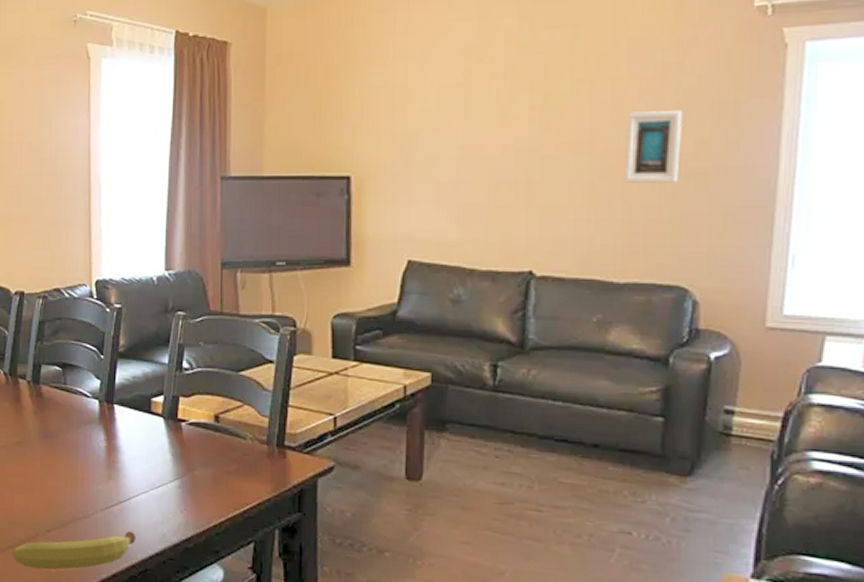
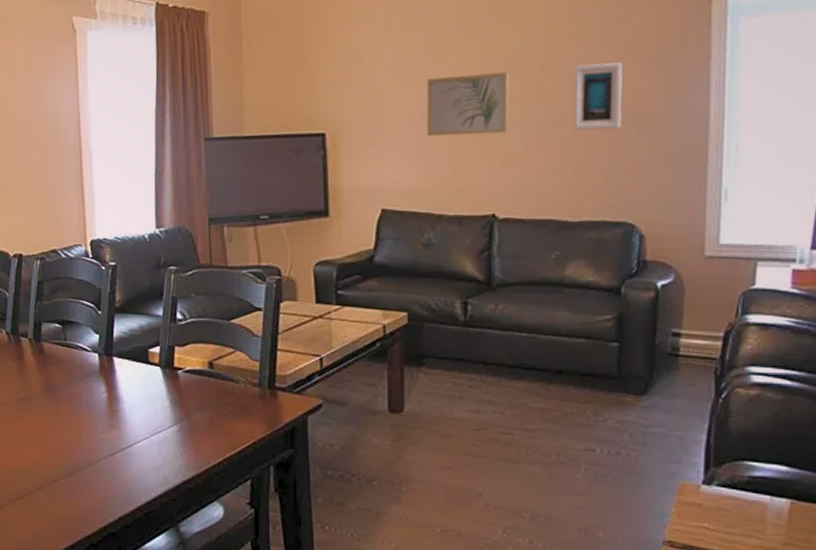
fruit: present [12,531,135,570] -> none [21,476,139,518]
wall art: none [462,117,556,184] -> present [426,72,510,137]

